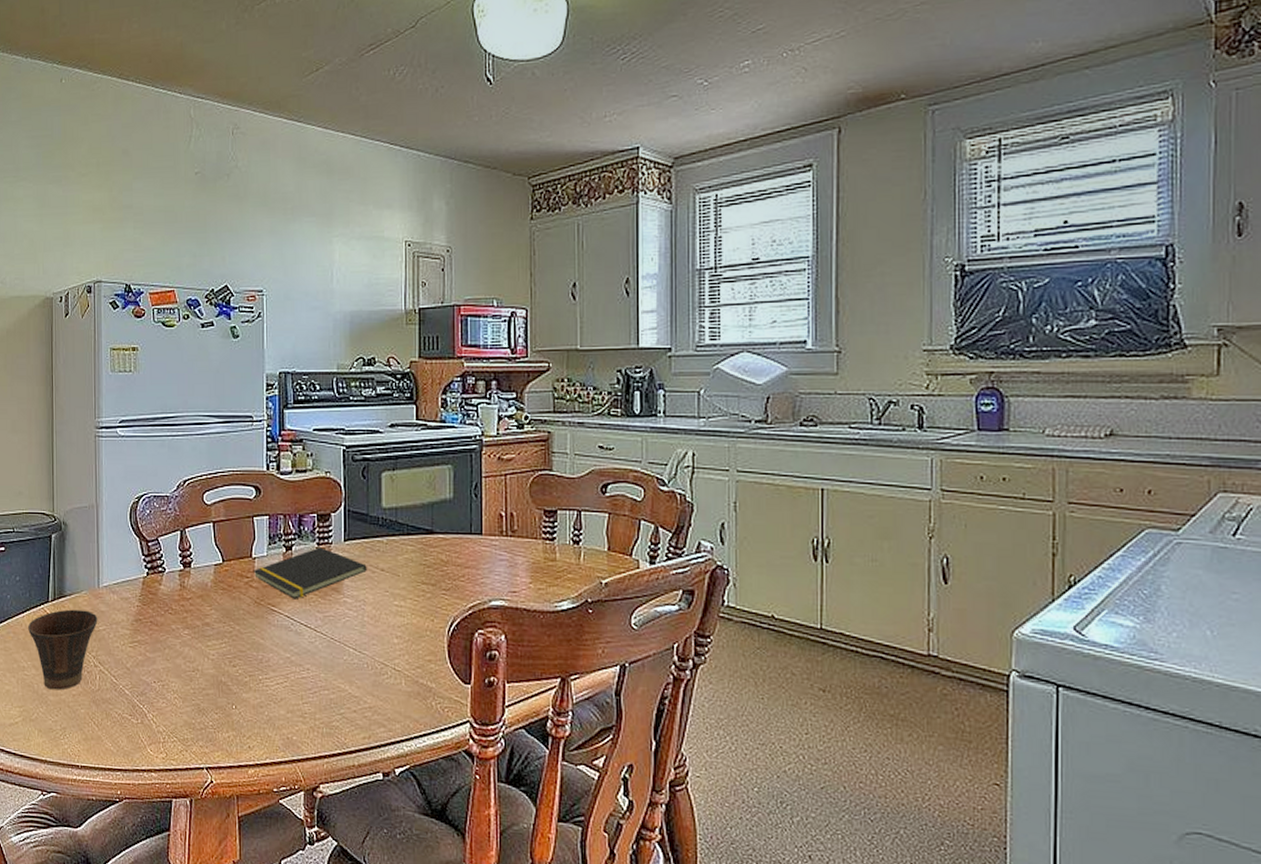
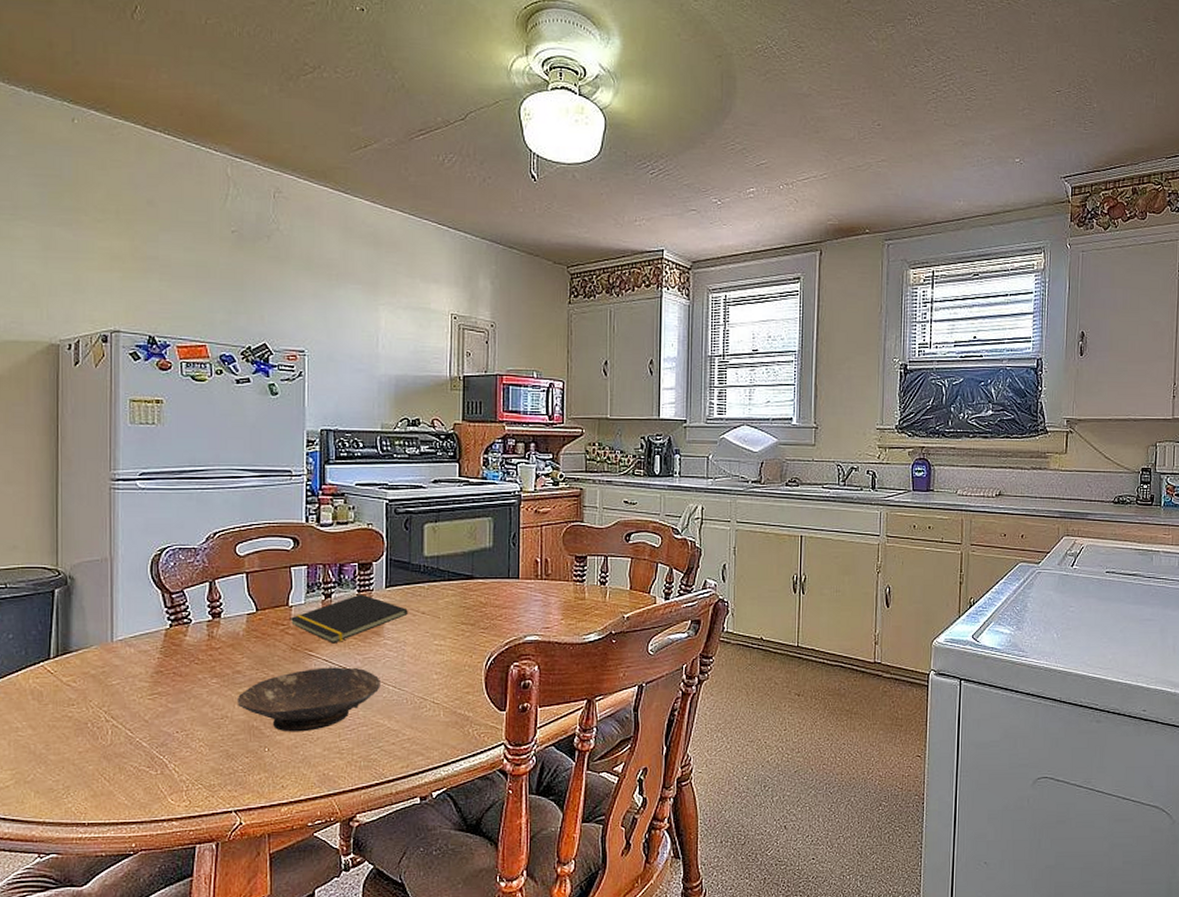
cup: present [28,609,98,690] -> none [23,665,111,749]
bowl: none [206,624,341,692] -> present [237,667,380,732]

